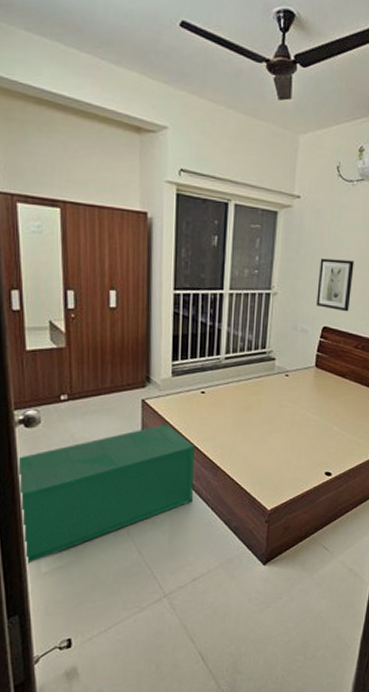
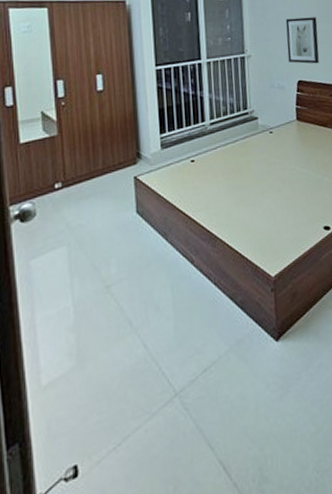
storage bin: present [16,423,195,565] -> none [13,197,194,379]

